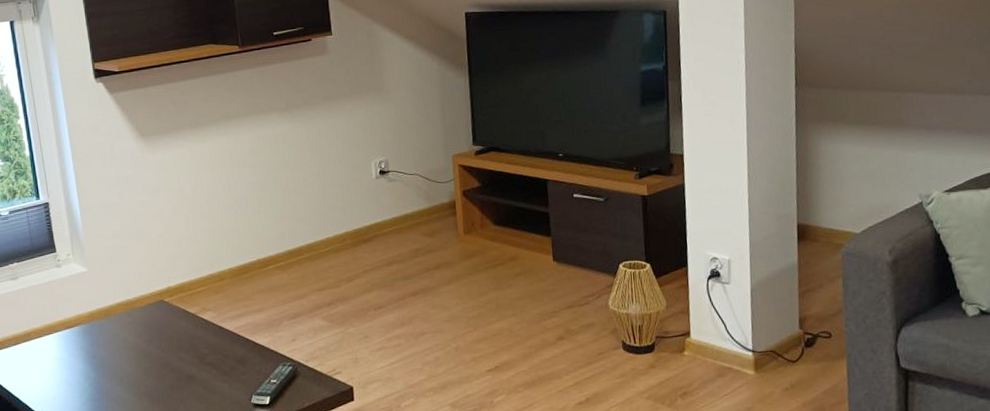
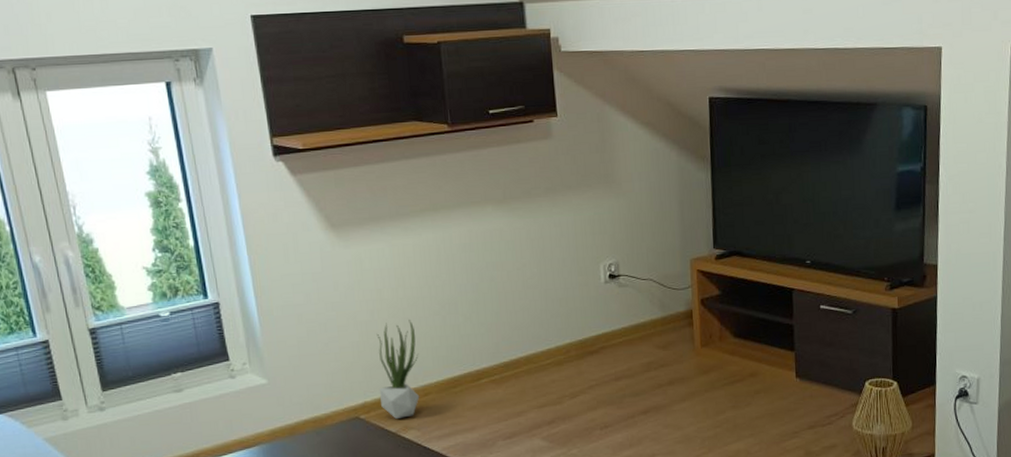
potted plant: none [178,214,216,301] -> present [376,320,420,419]

